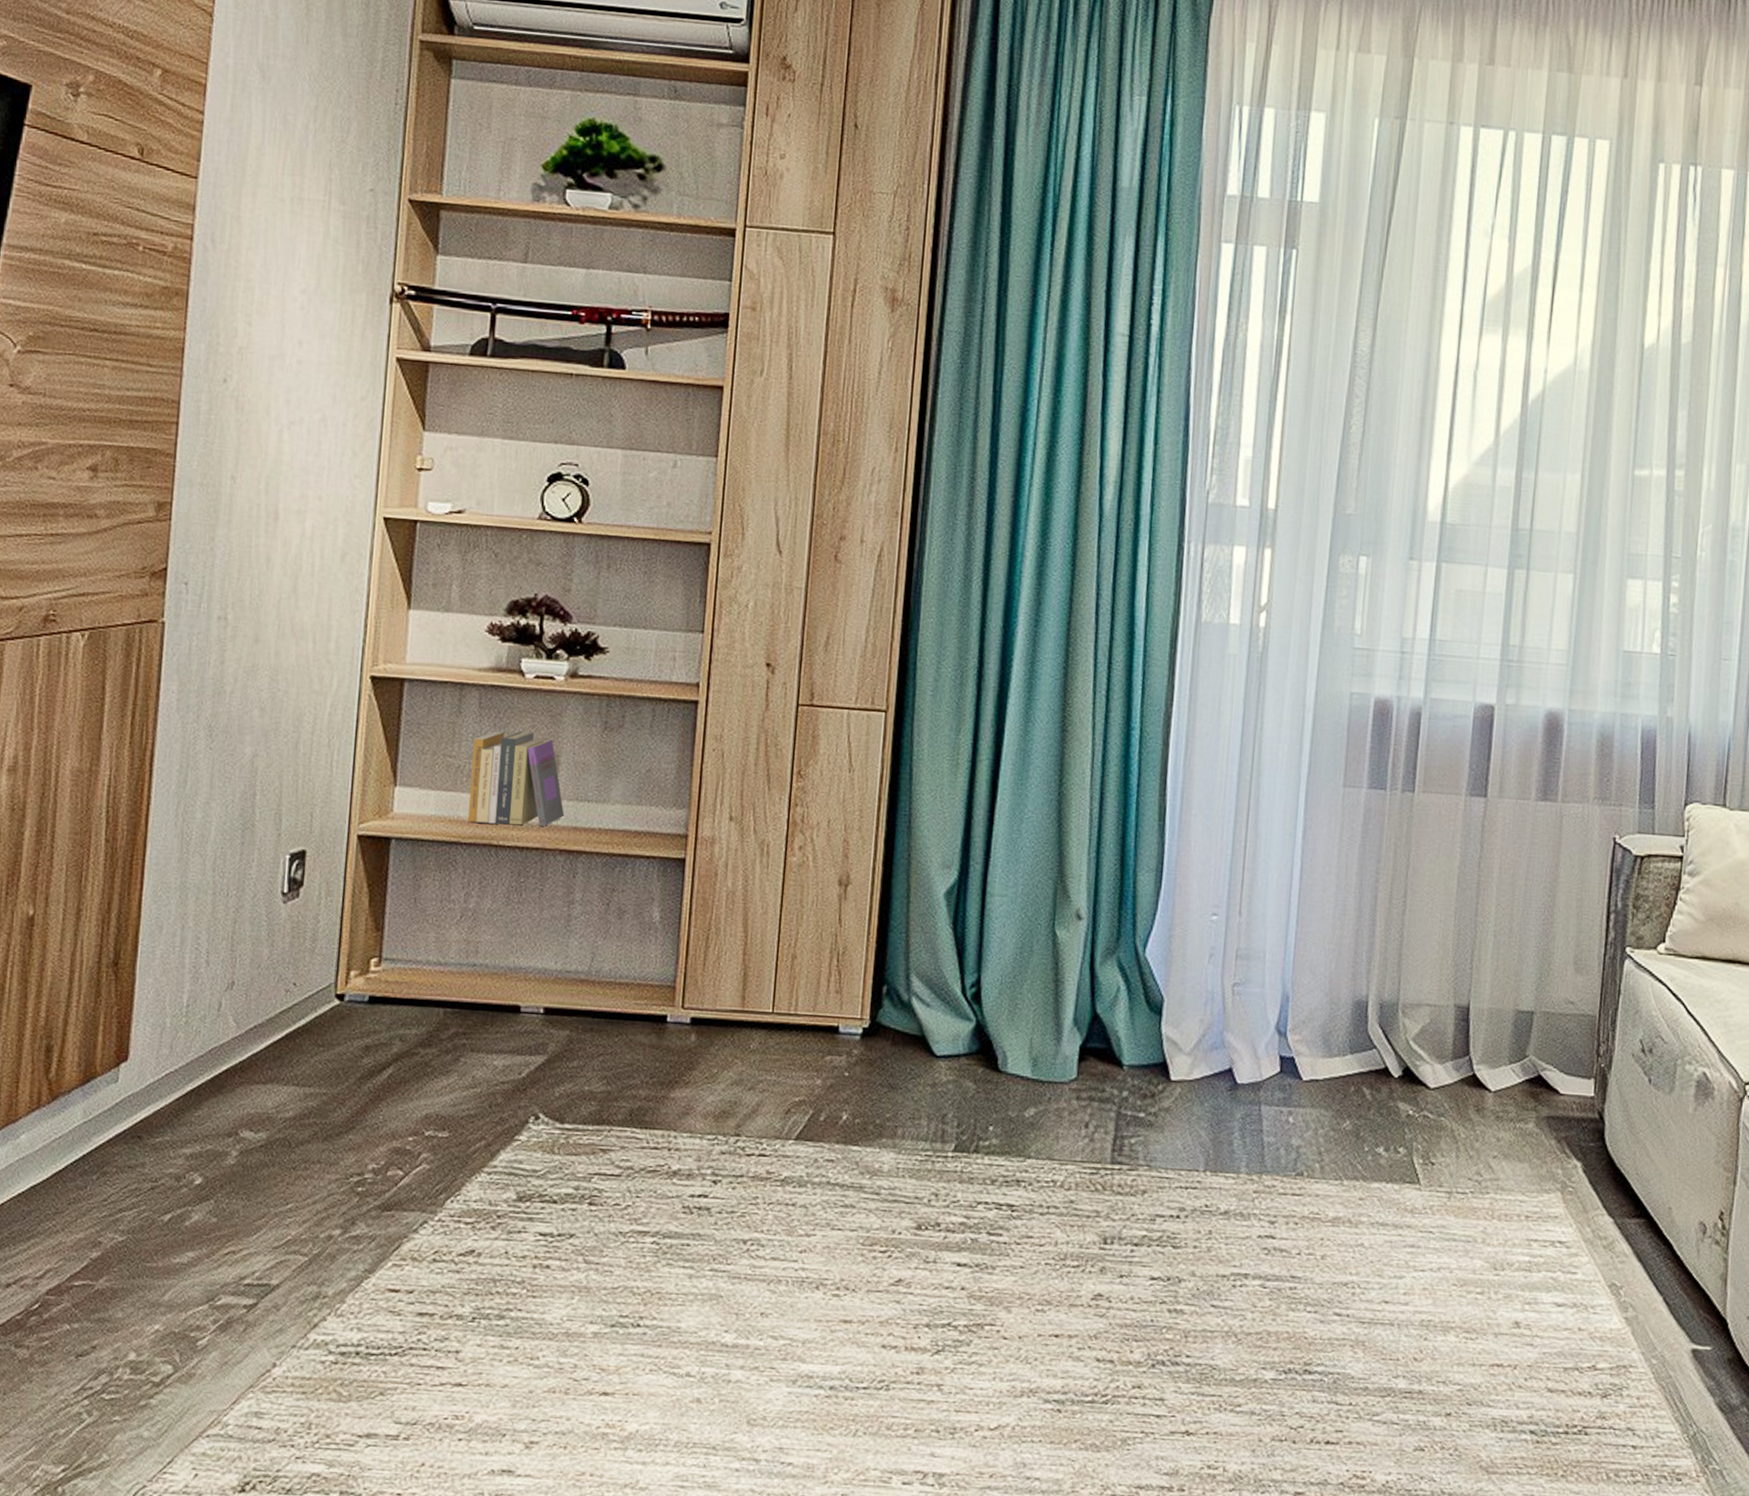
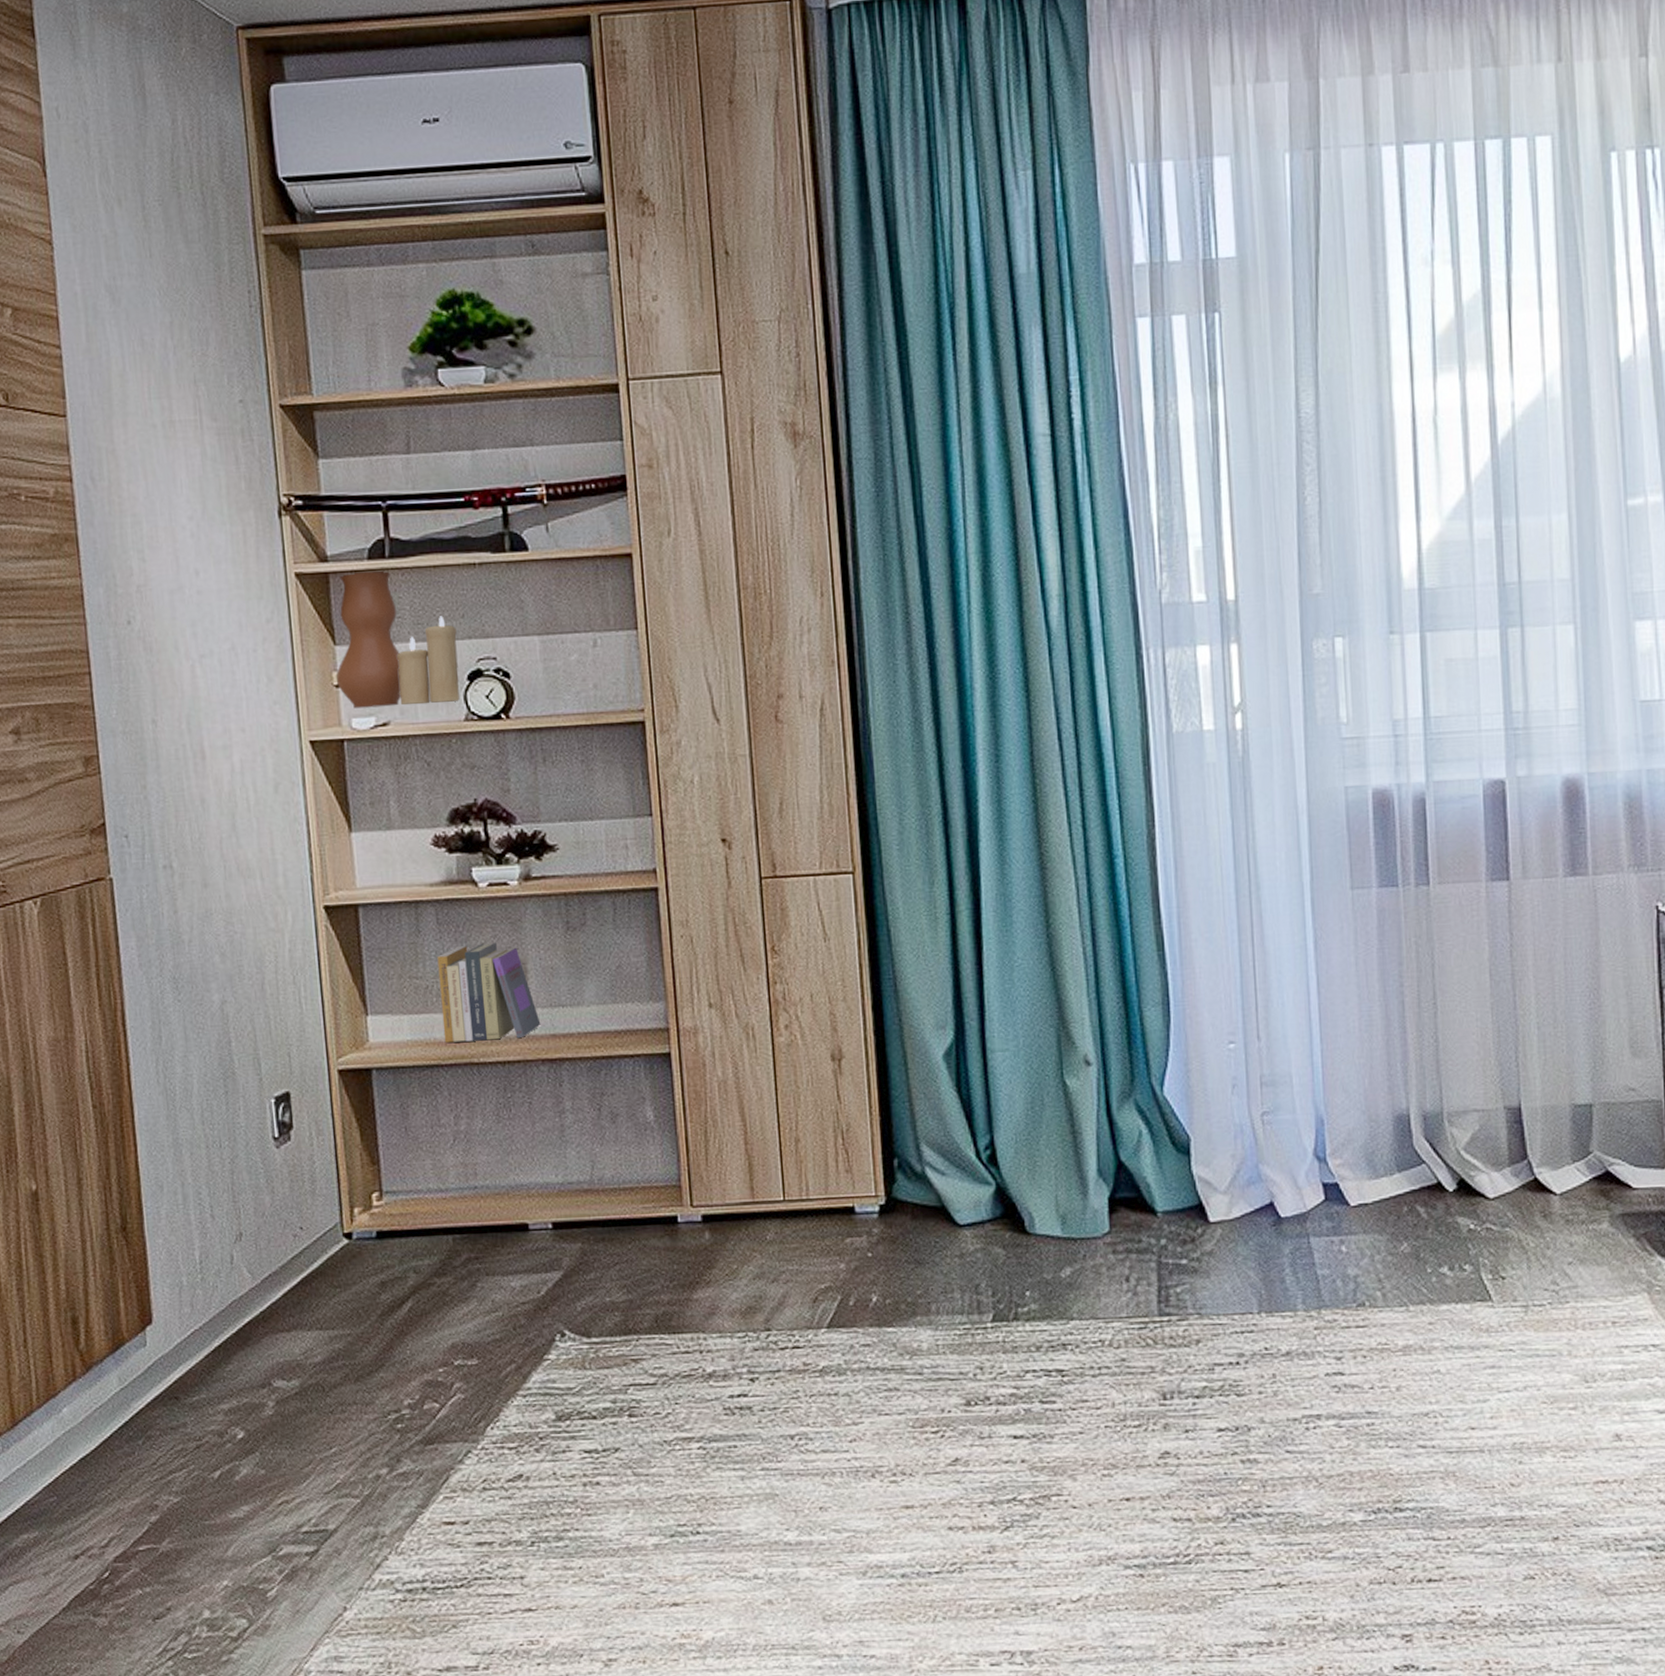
vase: none [419,365,491,496] -> present [336,570,402,709]
candle: none [478,418,544,500] -> present [397,616,460,706]

